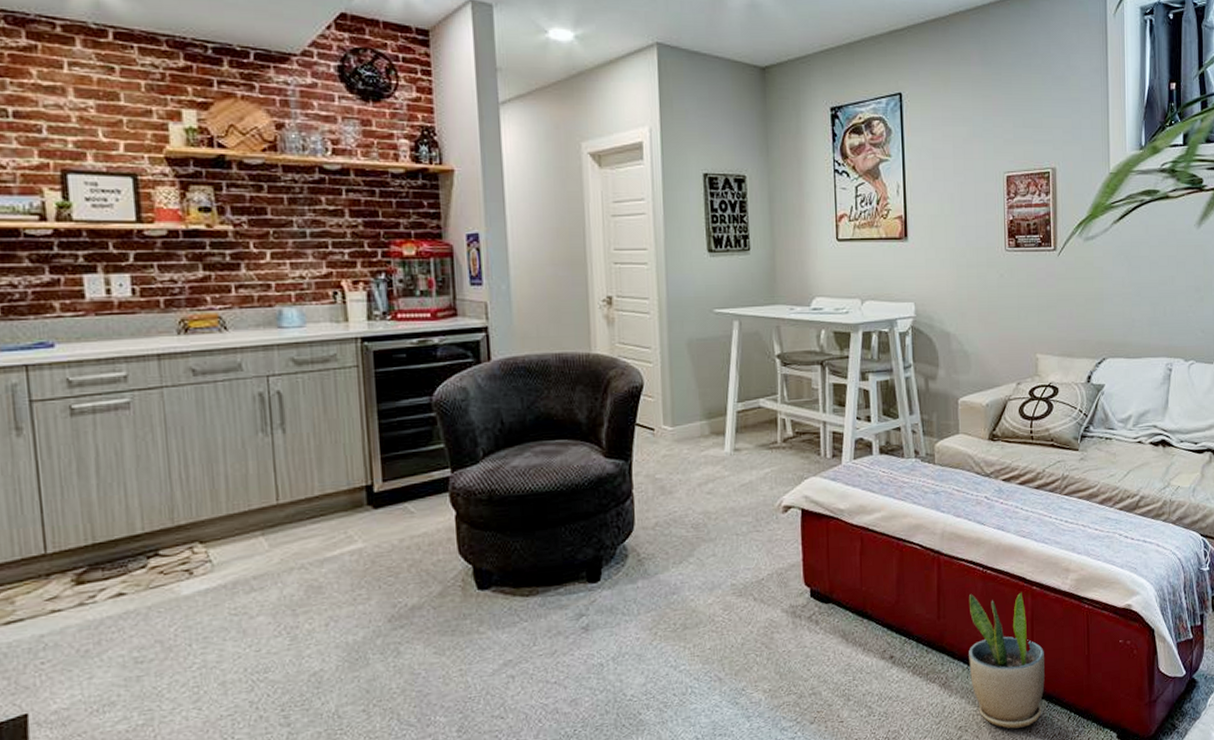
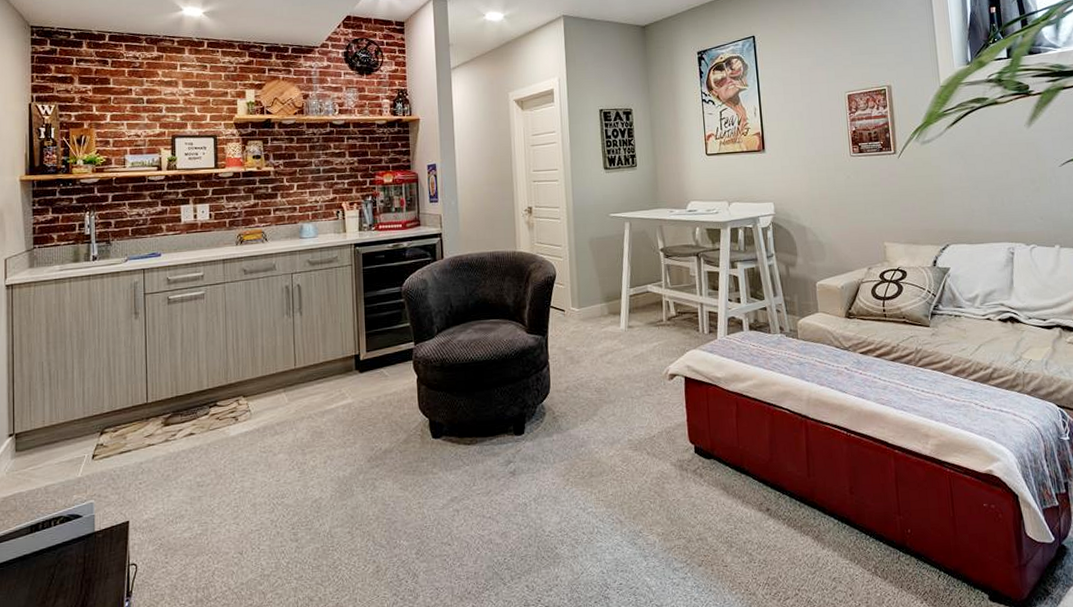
potted plant: present [969,592,1045,729] -> none [836,454,913,583]

